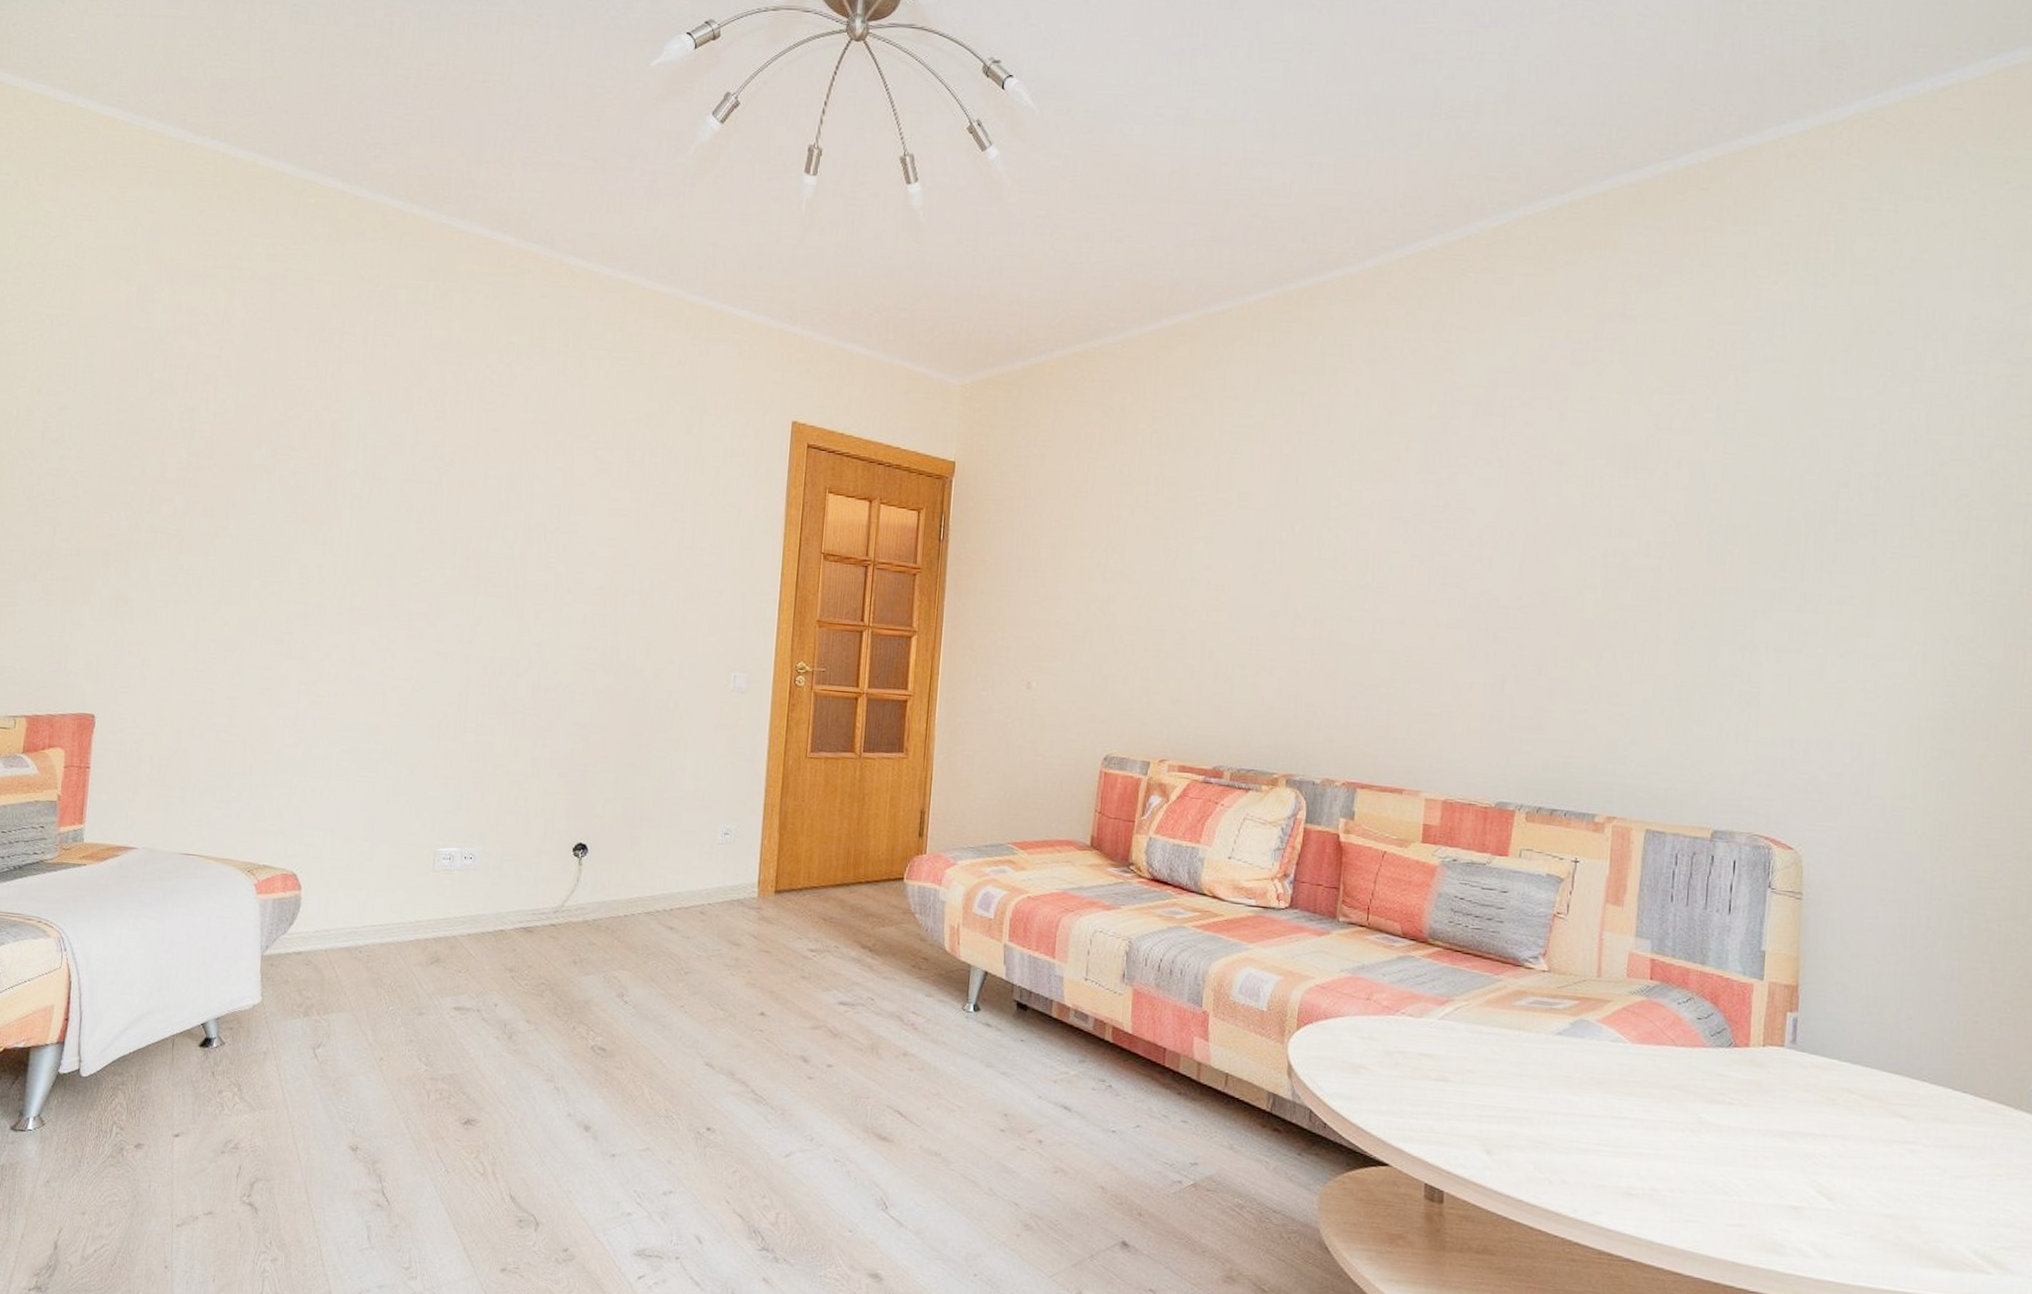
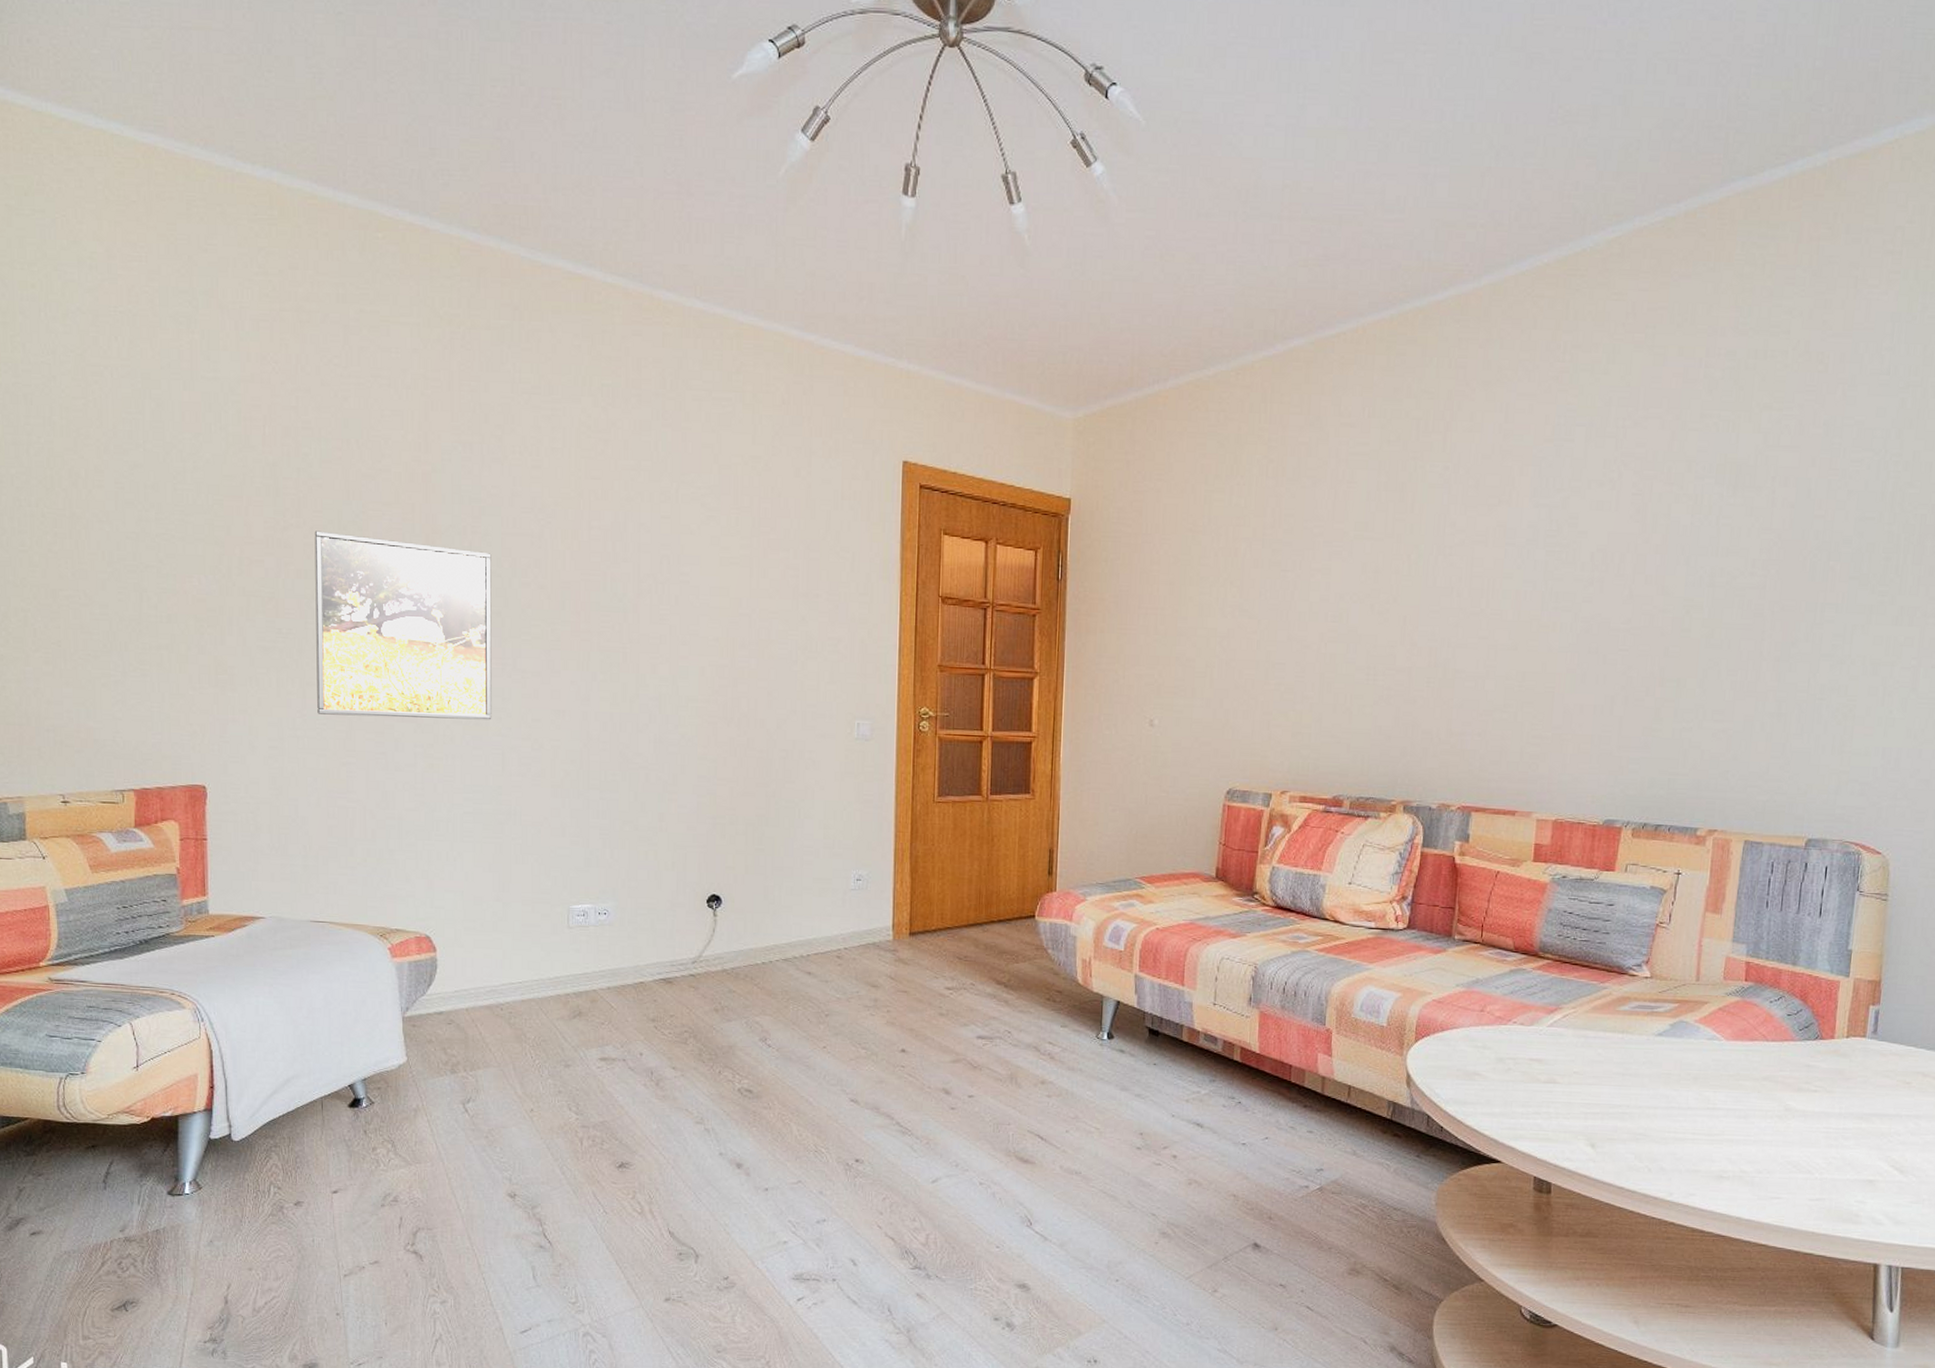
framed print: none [209,472,390,660] -> present [314,531,492,720]

